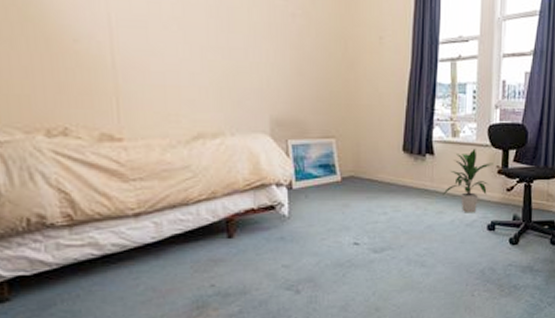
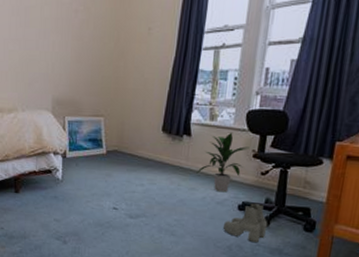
boots: none [474,221,518,262] -> present [222,202,268,242]

